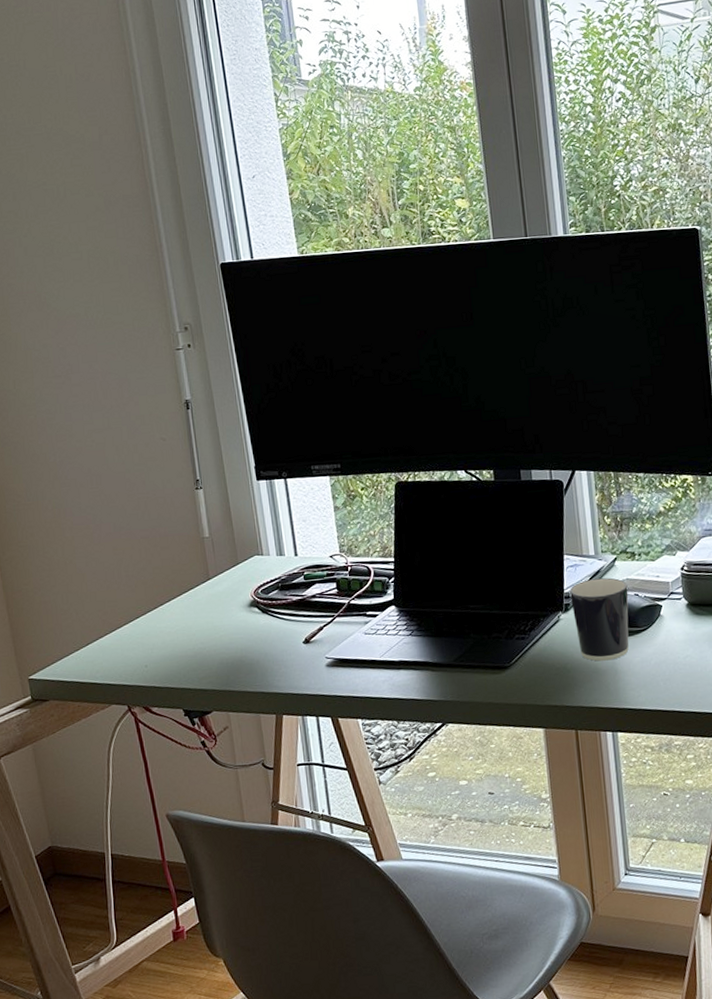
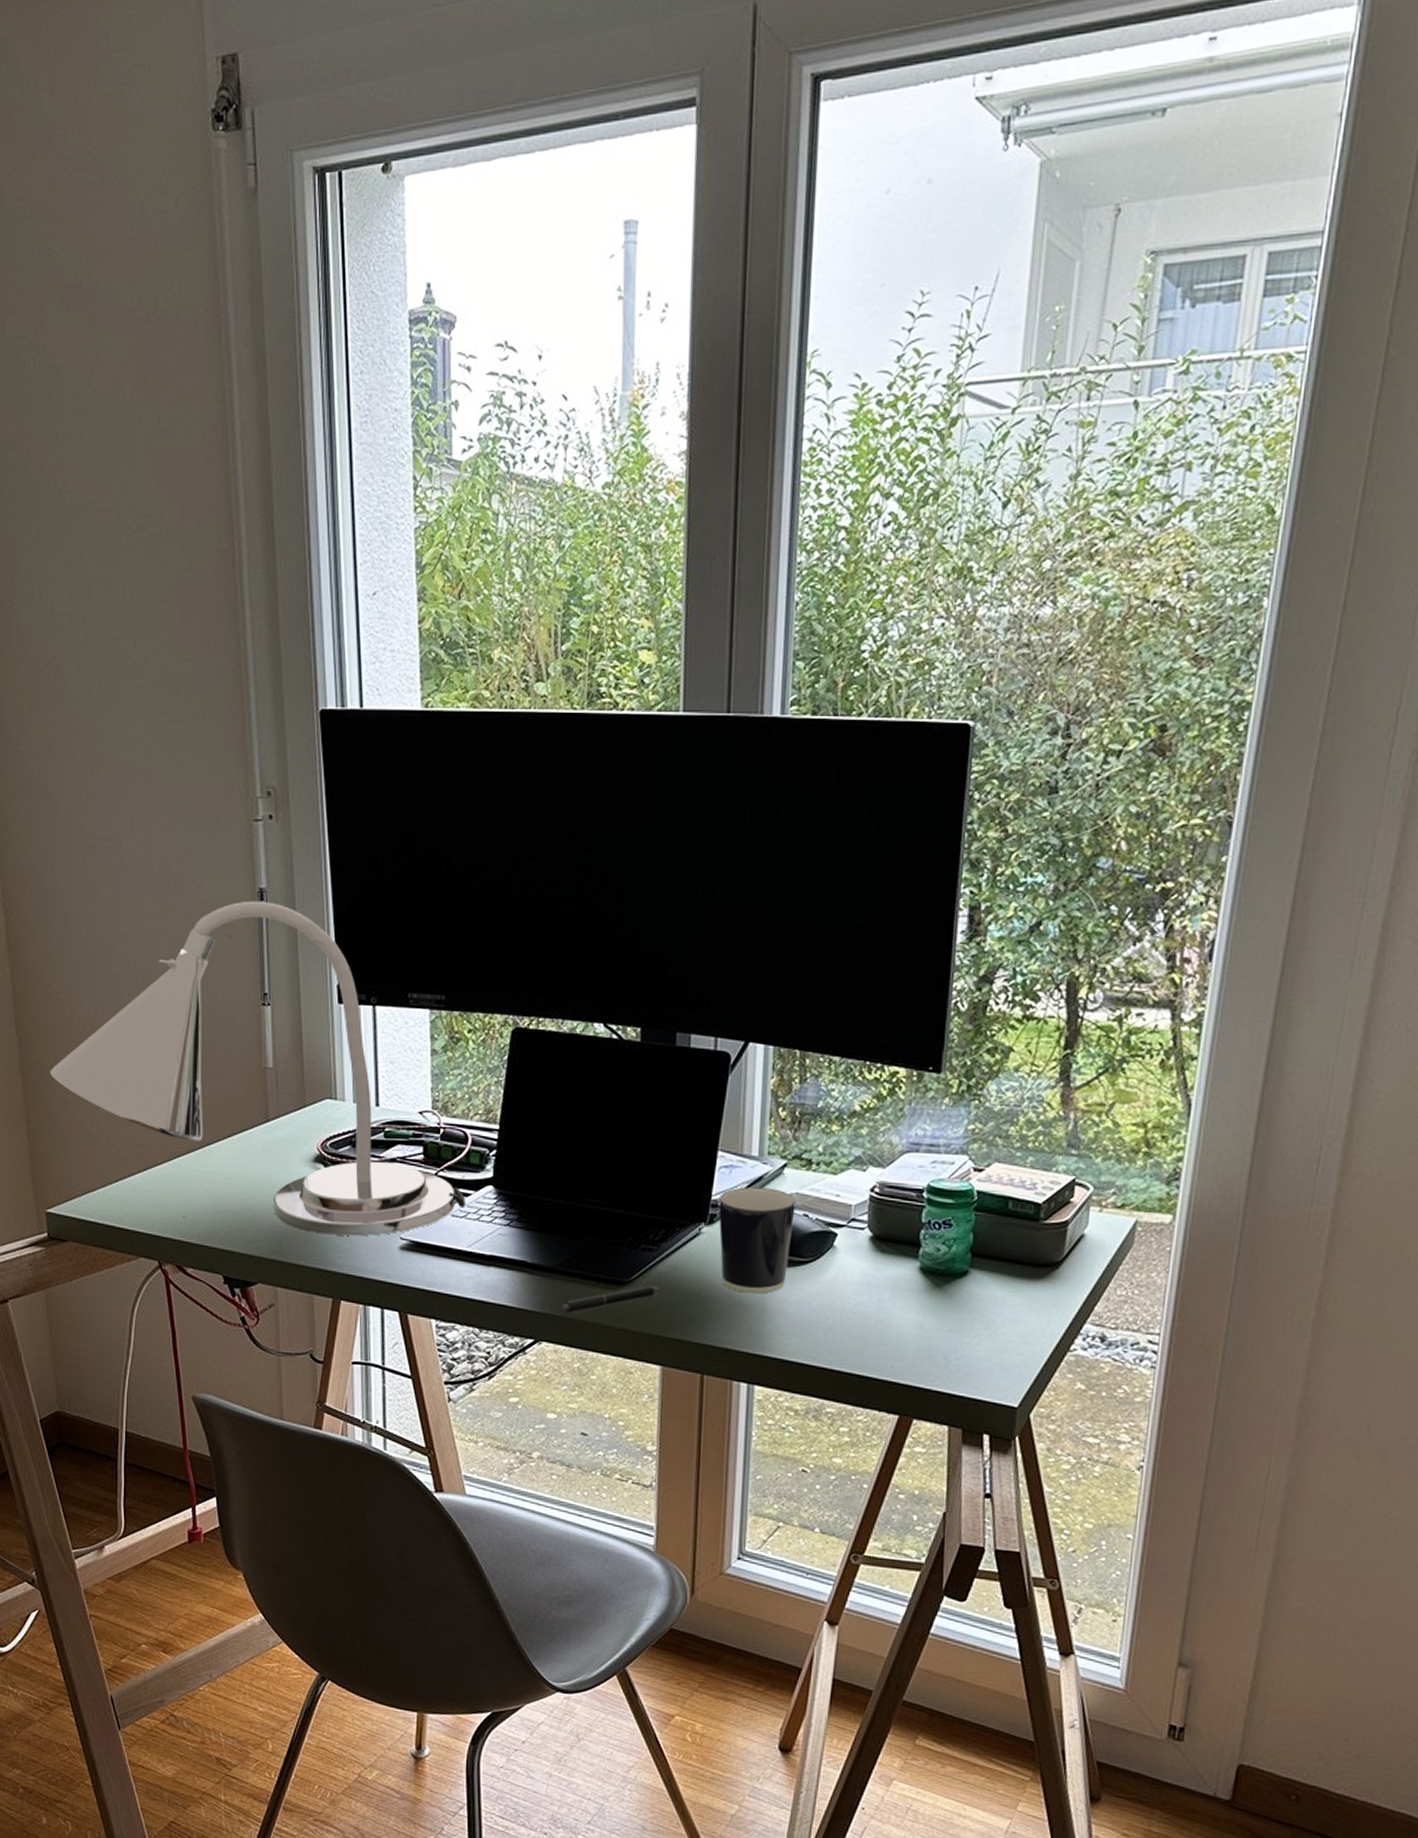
table lamp: none [23,409,375,664] -> present [49,900,465,1236]
pen: none [460,665,536,699] -> present [561,1284,662,1315]

